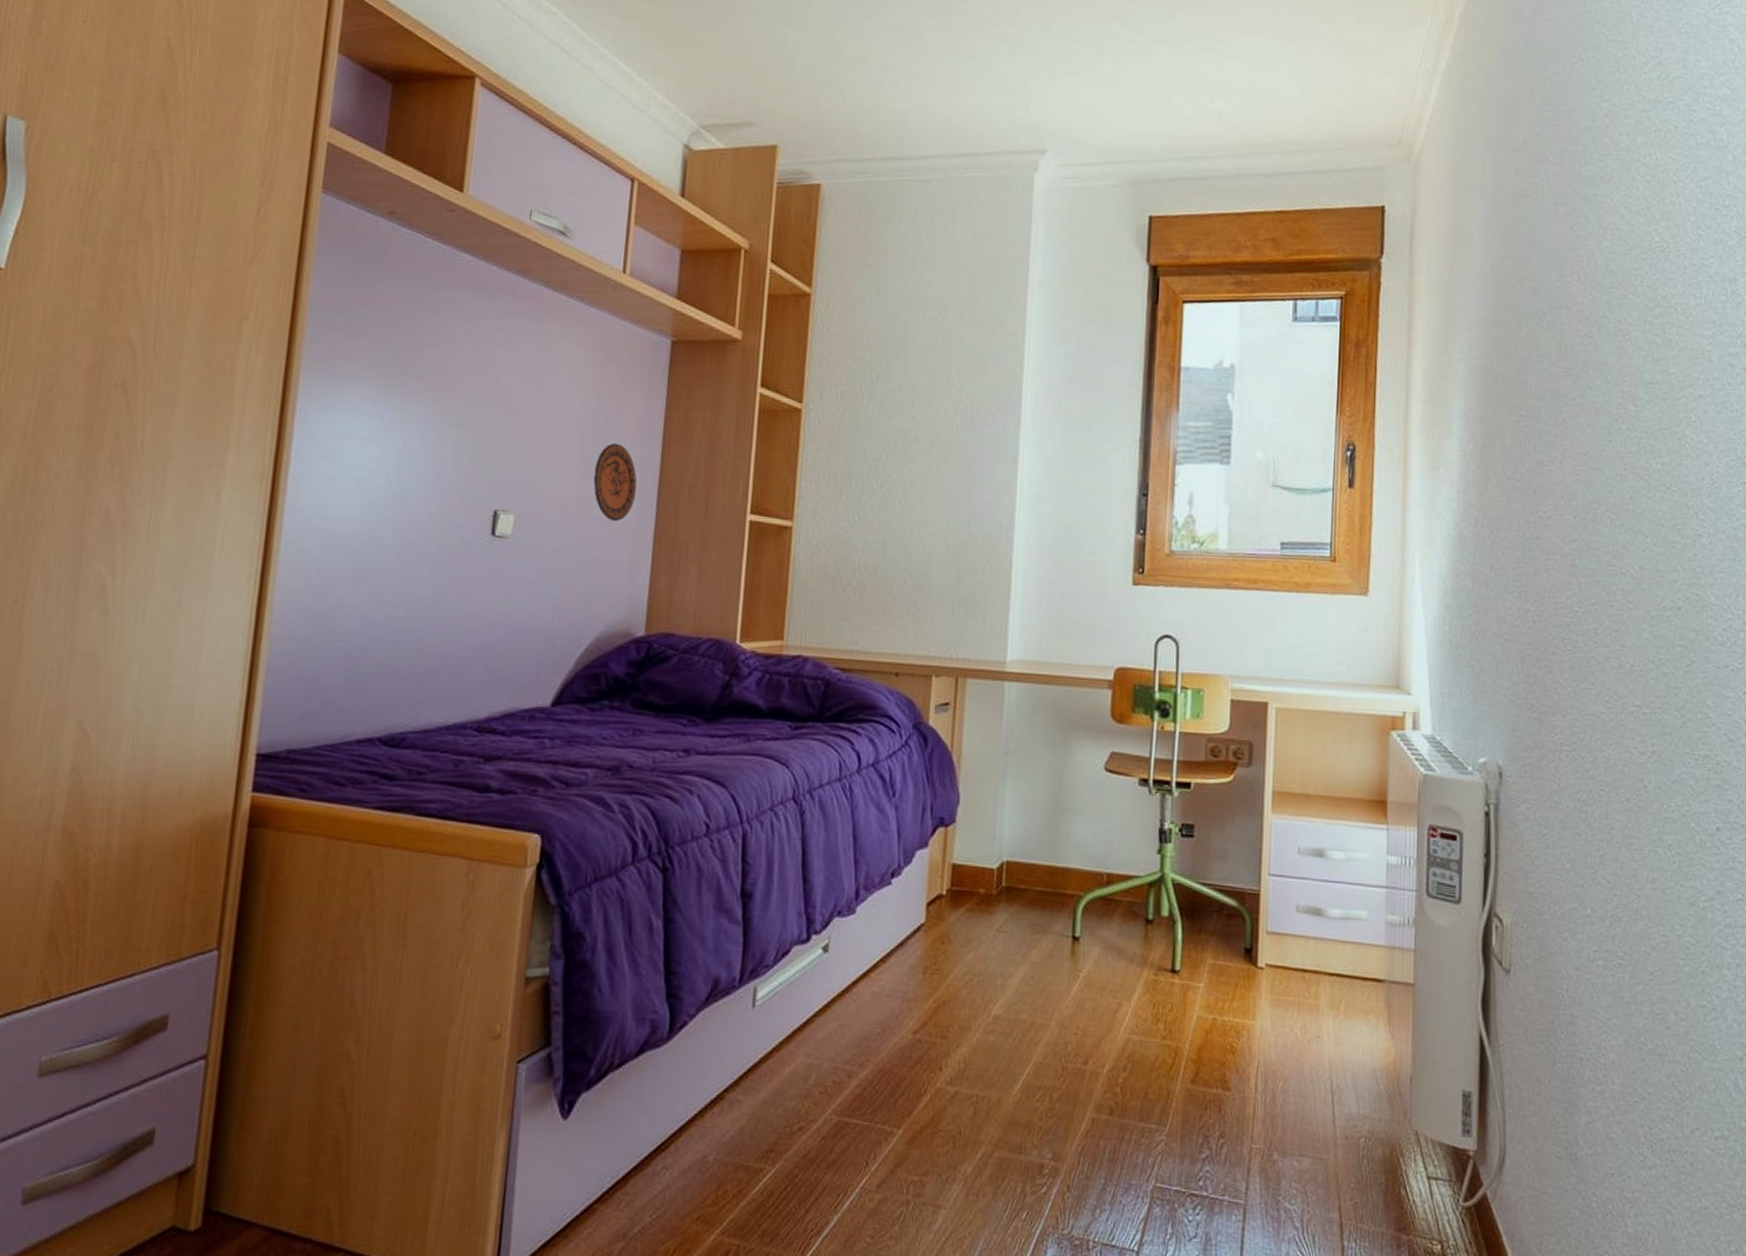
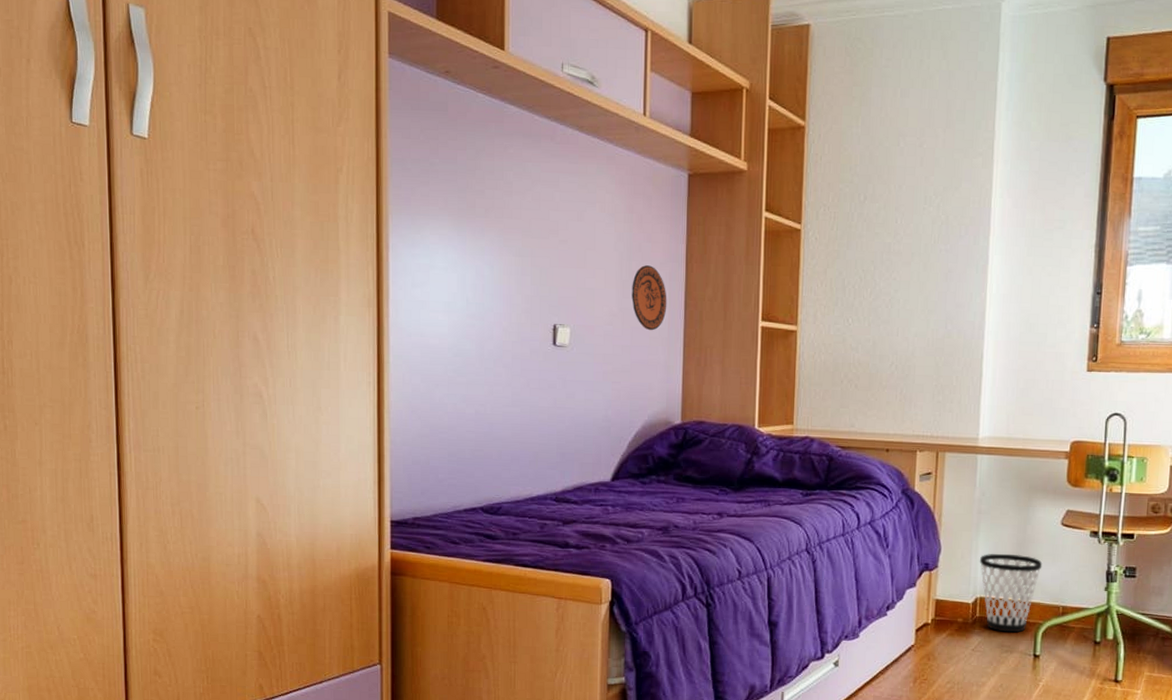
wastebasket: none [1006,805,1083,908] -> present [979,553,1043,633]

